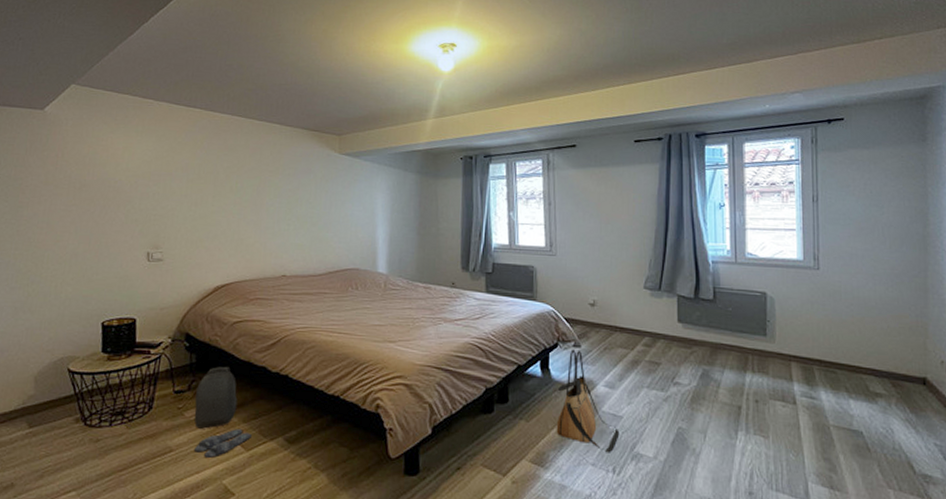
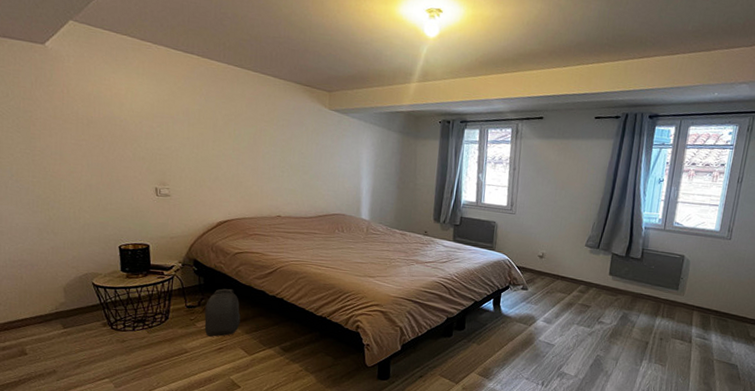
slippers: present [195,429,251,458] -> none [206,338,253,359]
tote bag: present [556,349,620,452] -> none [500,291,551,370]

